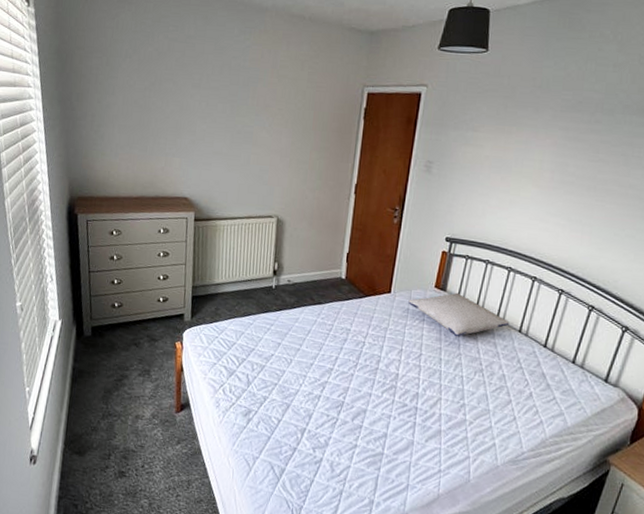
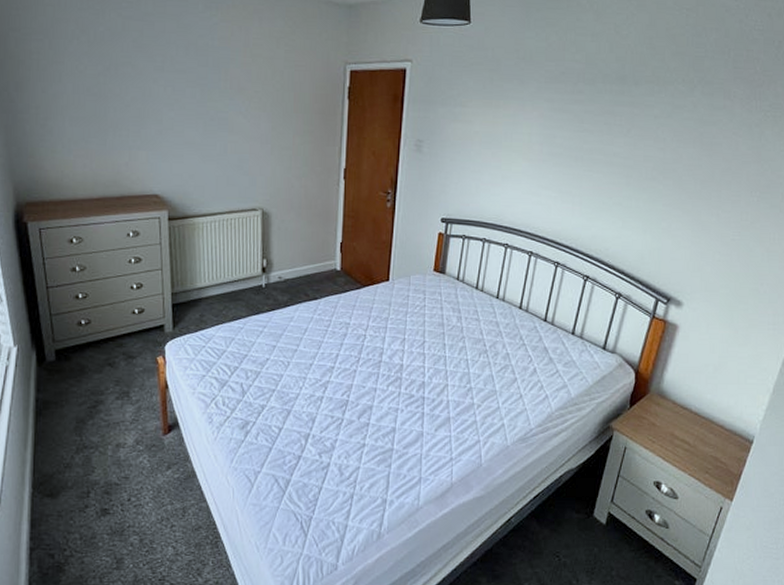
pillow: present [408,292,510,337] -> none [408,274,510,320]

